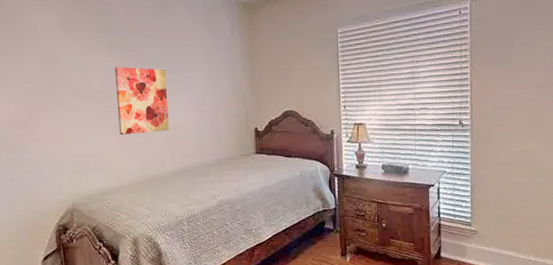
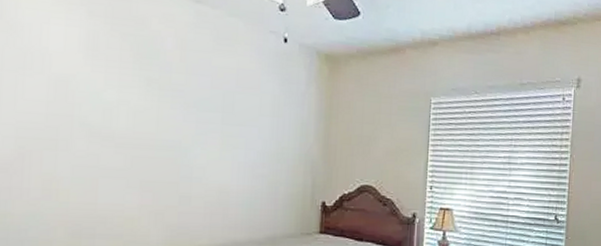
wall art: present [115,67,169,135] -> none [144,108,218,195]

